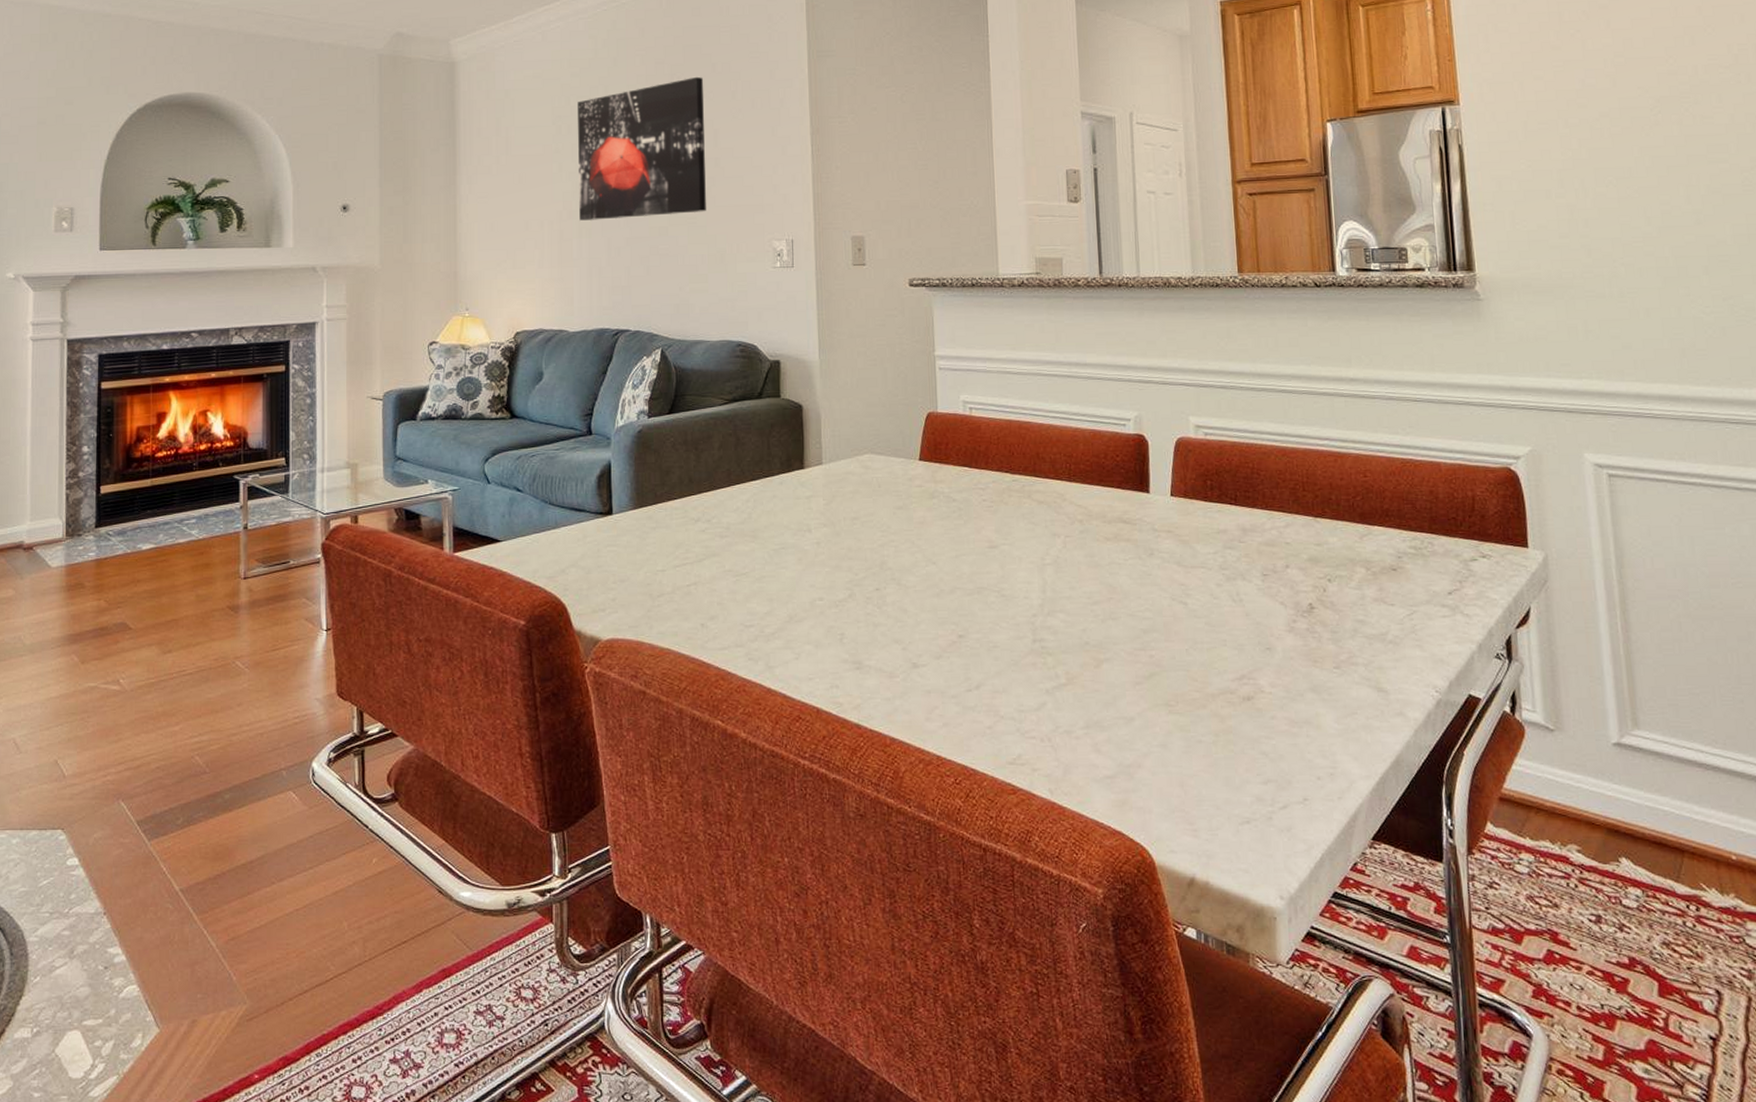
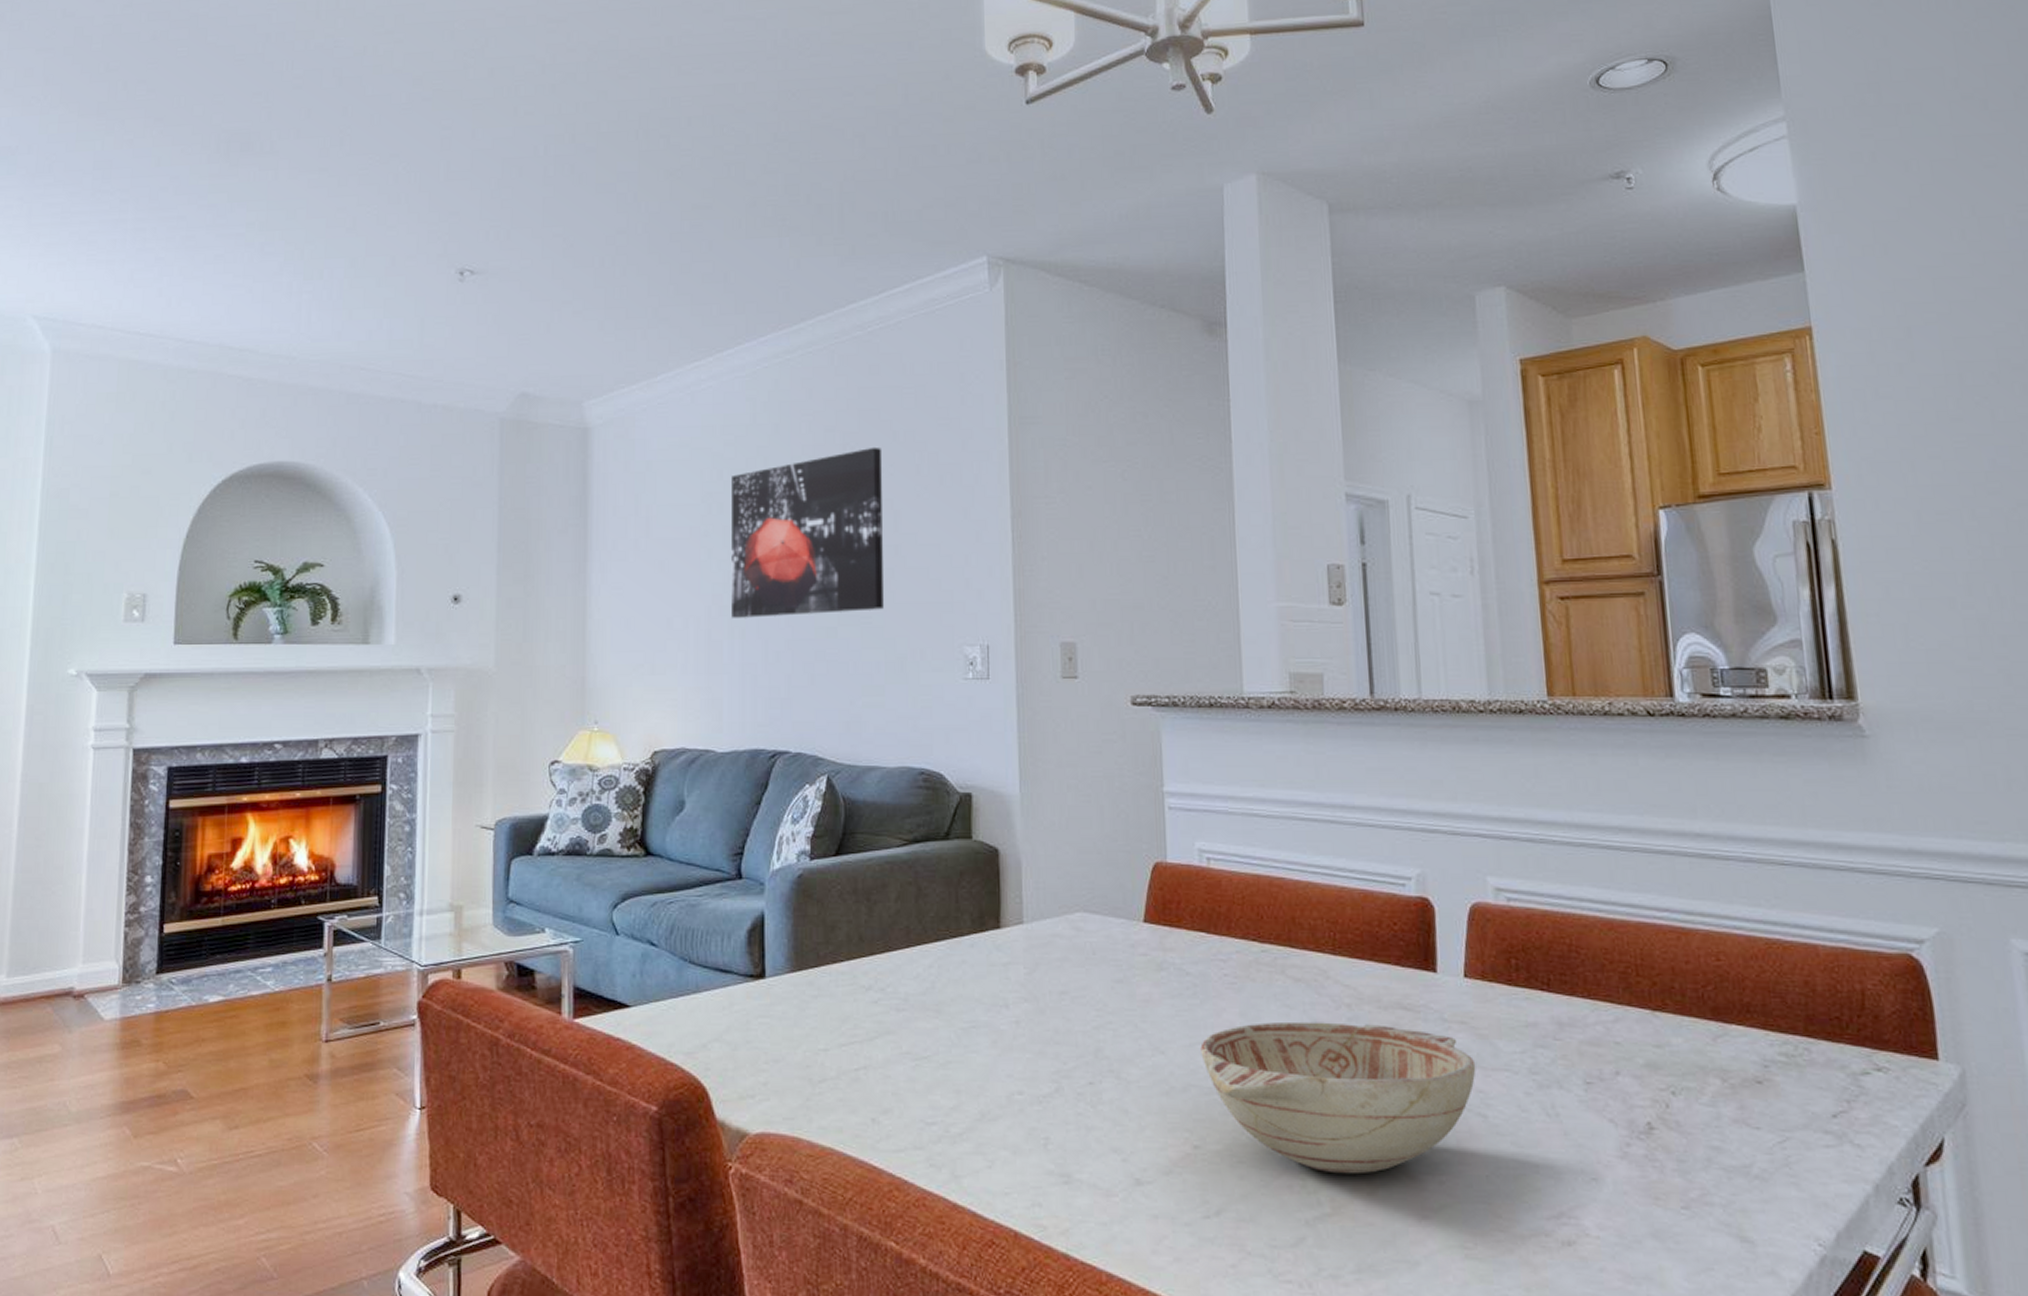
decorative bowl: none [964,534,1179,653] -> present [1200,1021,1476,1174]

